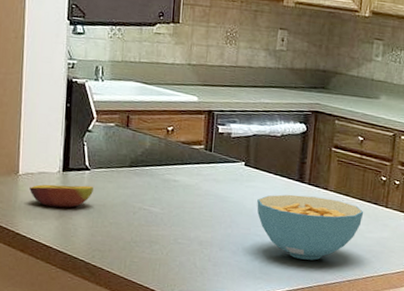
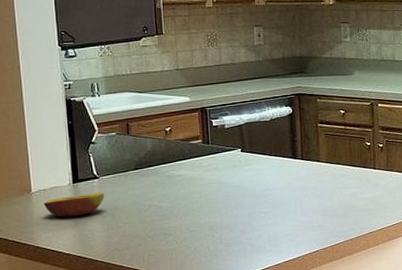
cereal bowl: present [257,194,364,260] -> none [257,169,355,228]

